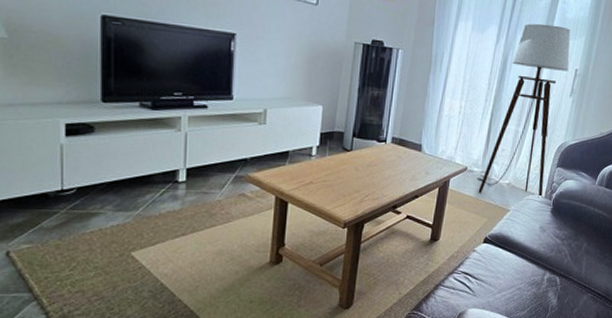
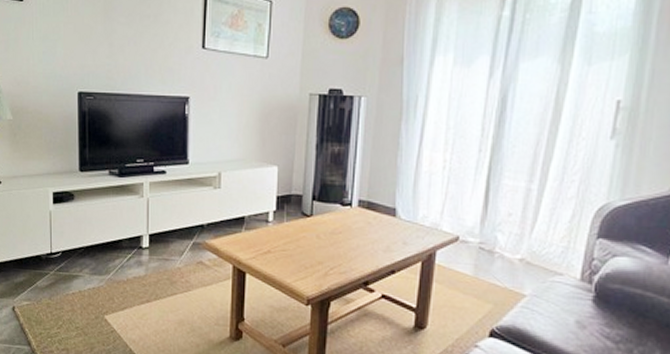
floor lamp: present [477,23,571,198] -> none [473,44,606,281]

